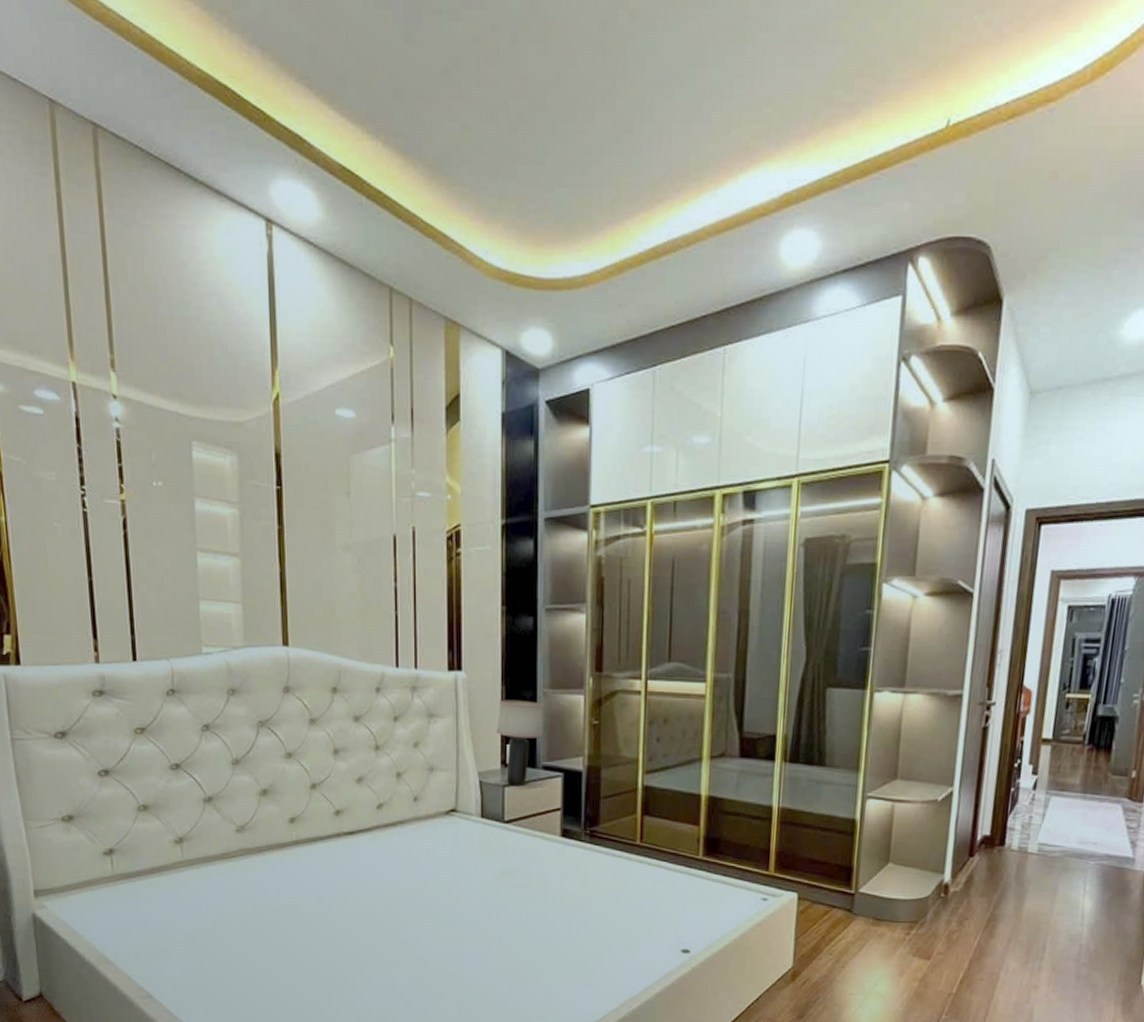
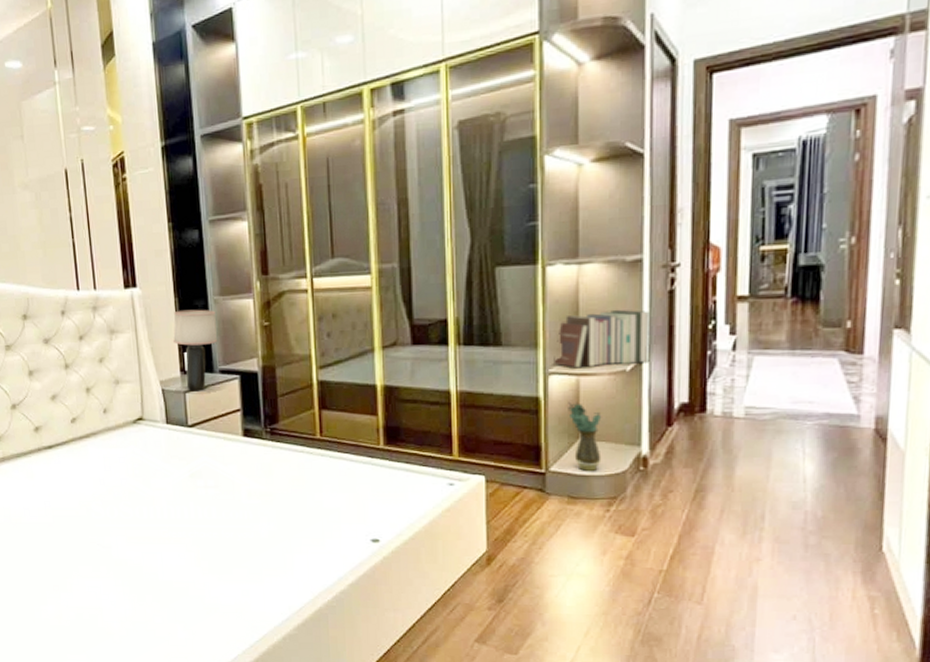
books: none [872,740,964,795] -> present [554,309,649,368]
vase: none [881,826,912,895] -> present [568,401,602,471]

